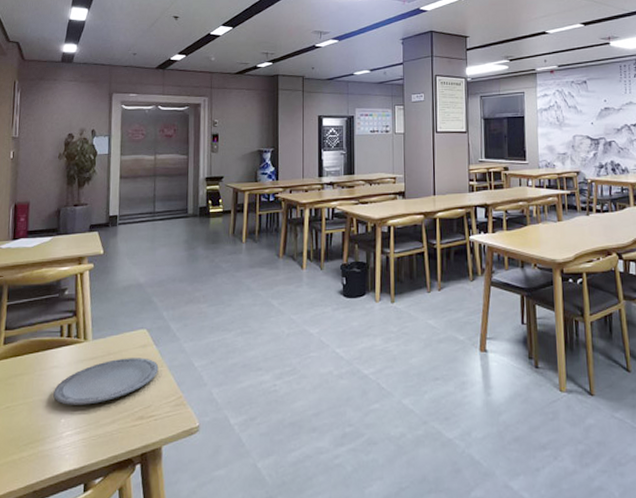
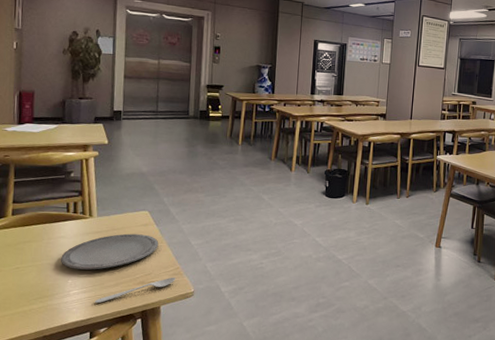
spoon: none [89,408,178,447] -> present [94,277,176,304]

